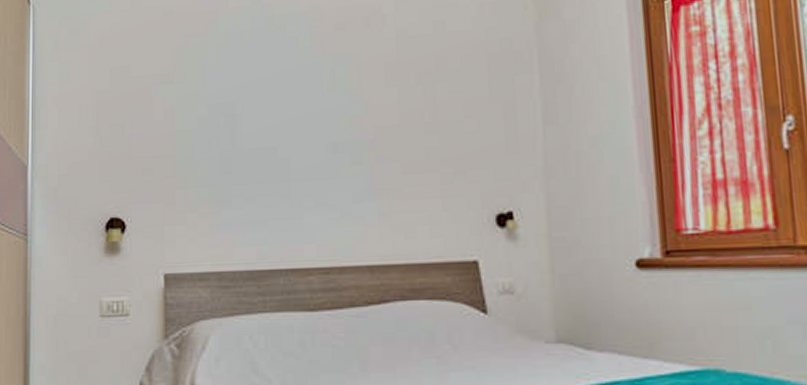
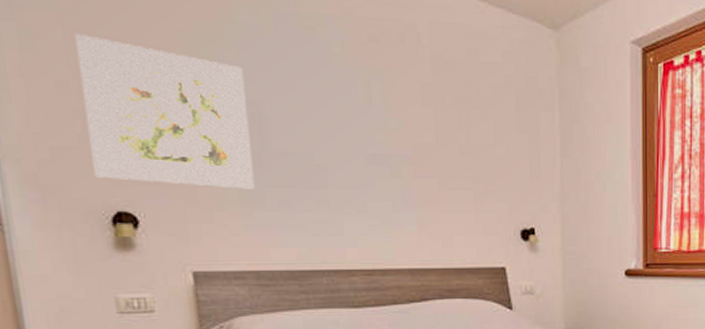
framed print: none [97,64,225,189] -> present [74,34,256,189]

